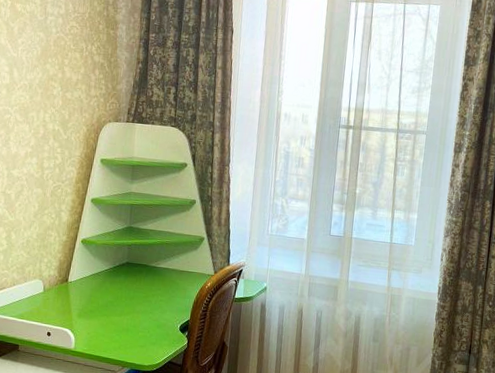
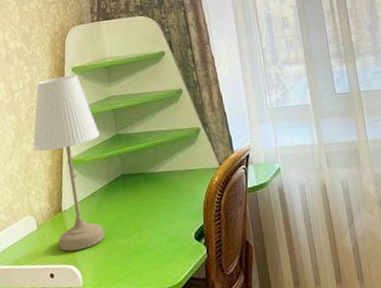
desk lamp: none [52,164,114,318] -> present [32,75,105,252]

